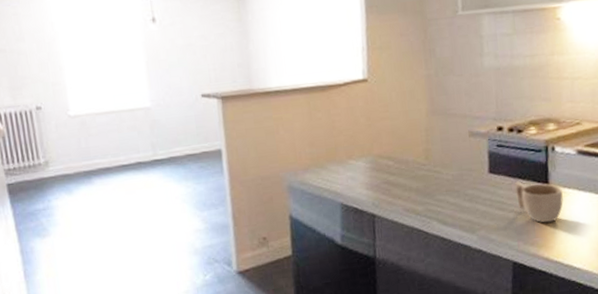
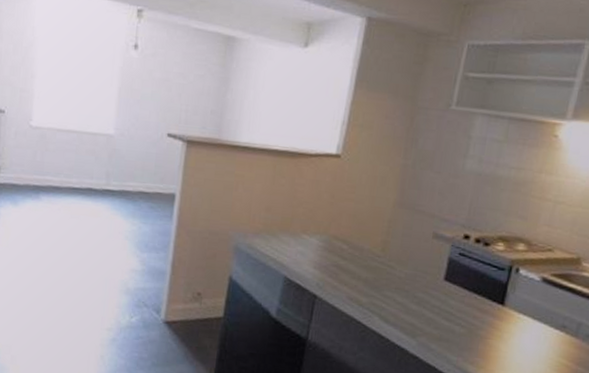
cup: present [514,181,563,223] -> none [466,295,517,346]

